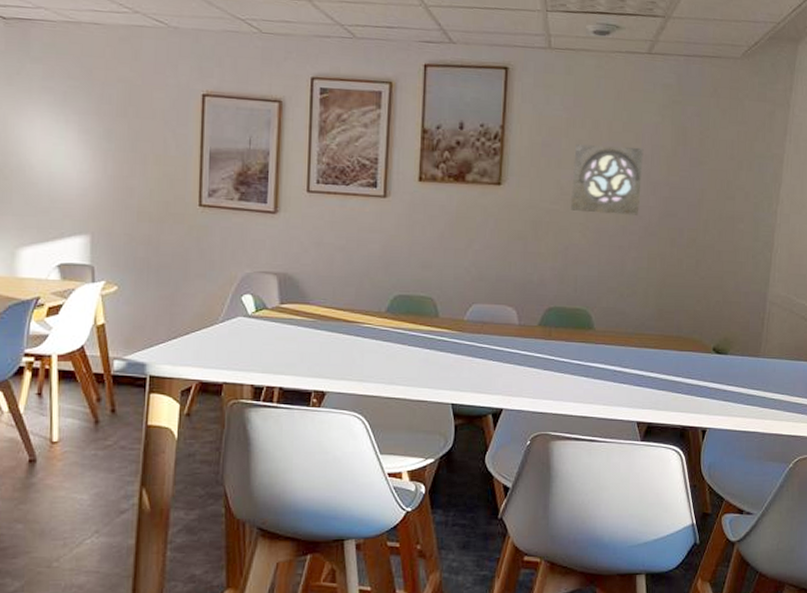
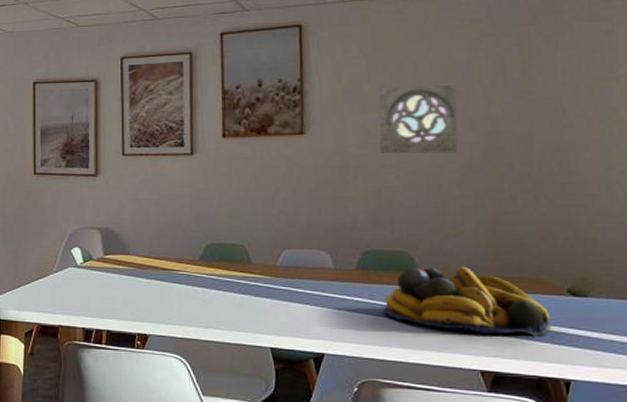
fruit bowl: none [560,324,697,390] -> present [384,266,552,336]

